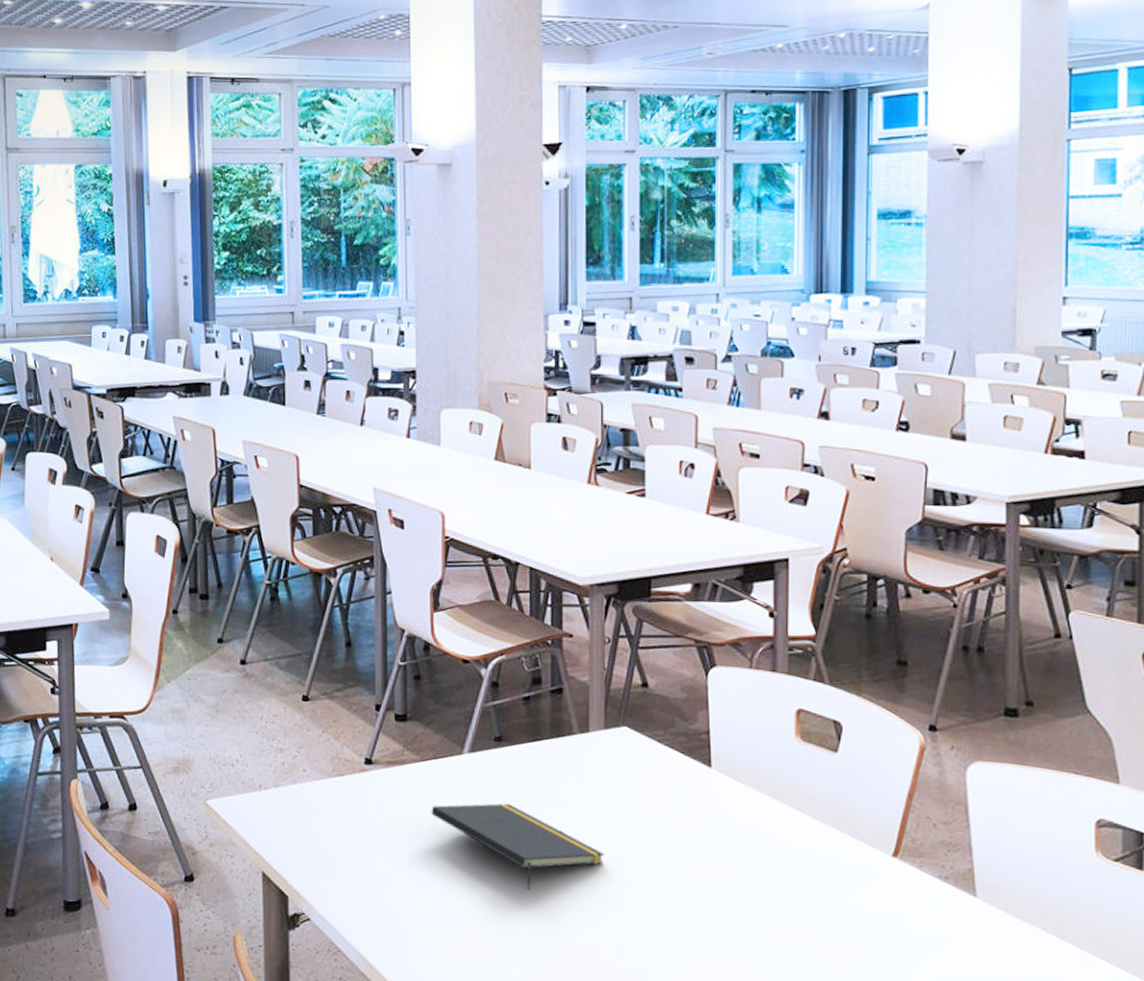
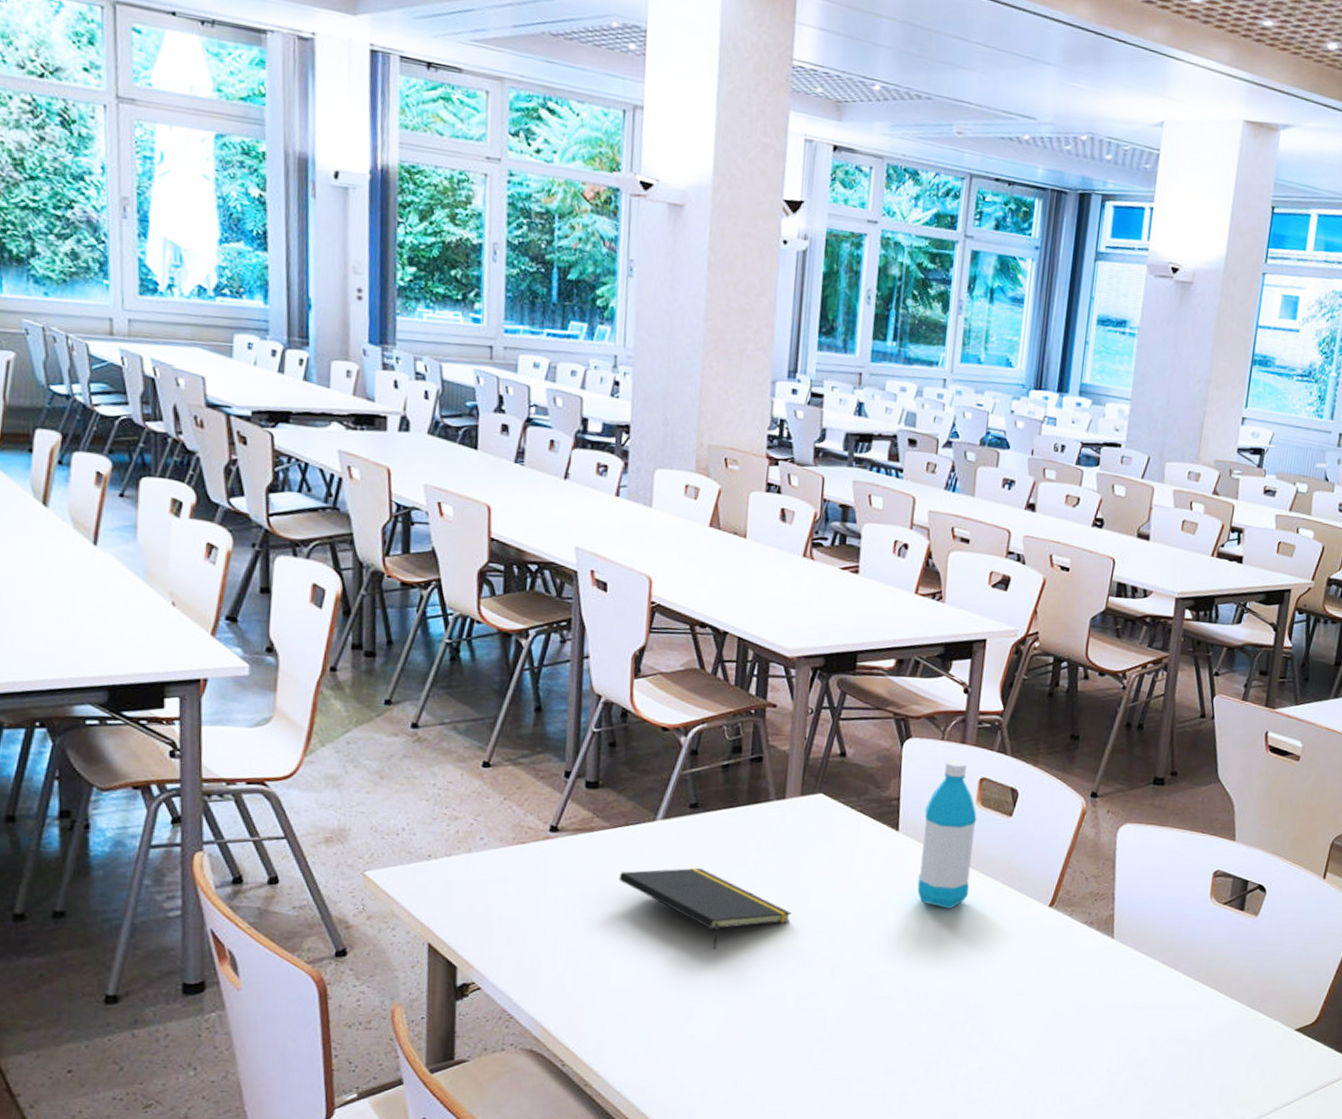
water bottle: none [738,689,797,855] -> present [917,759,977,909]

